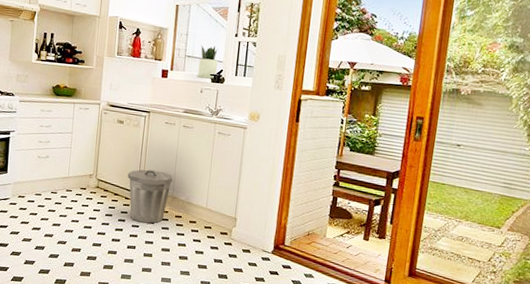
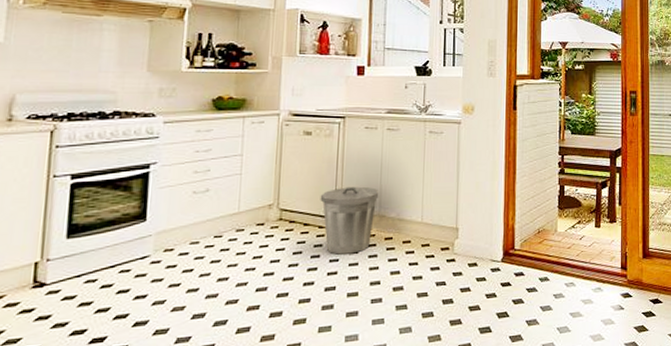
planter: present [195,45,218,79] -> none [398,35,423,72]

